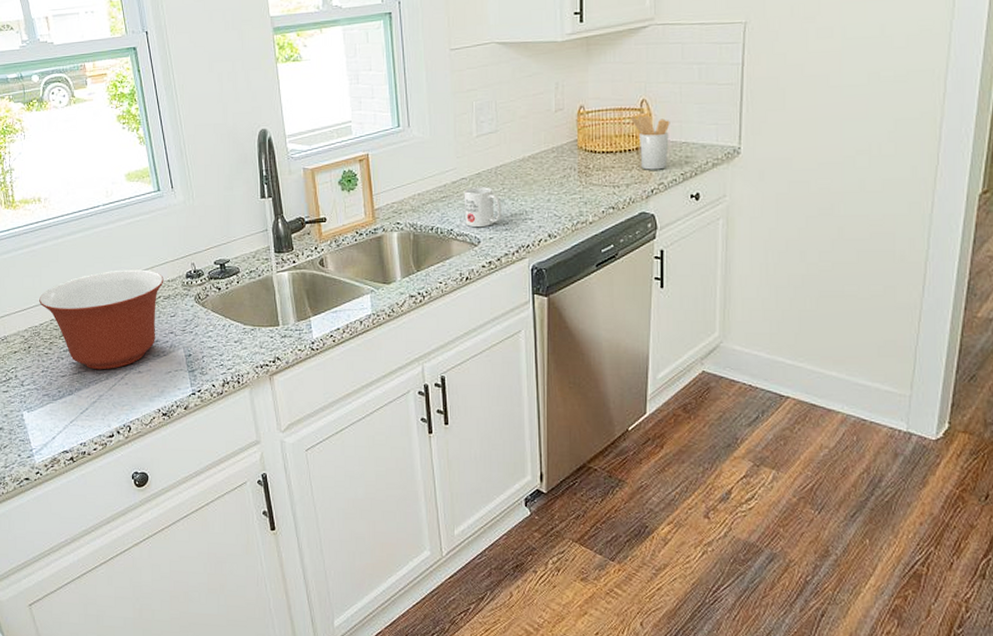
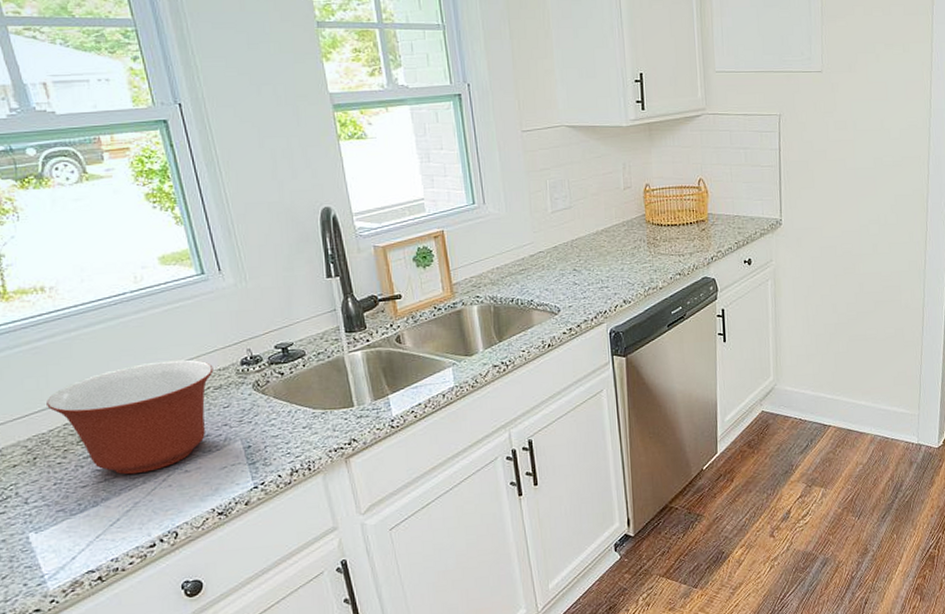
mug: present [463,187,502,228] -> none [541,259,579,298]
utensil holder: present [631,115,670,170] -> none [690,192,724,240]

